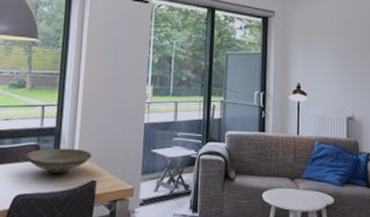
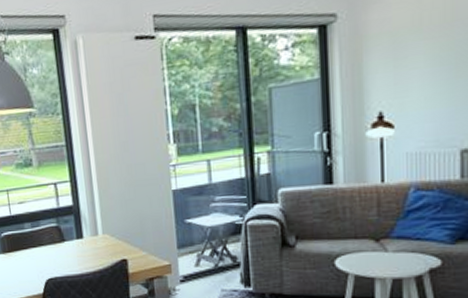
decorative bowl: present [26,148,92,174] -> none [48,226,118,255]

